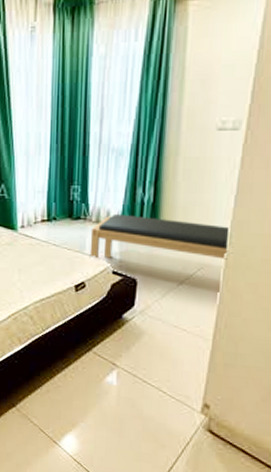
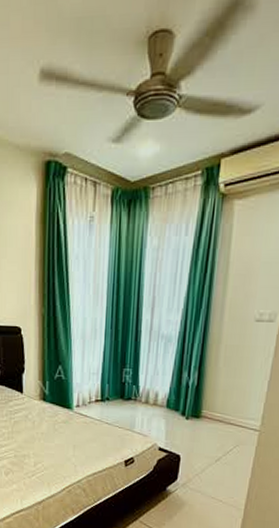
bench: present [89,215,228,260] -> none [138,396,262,438]

